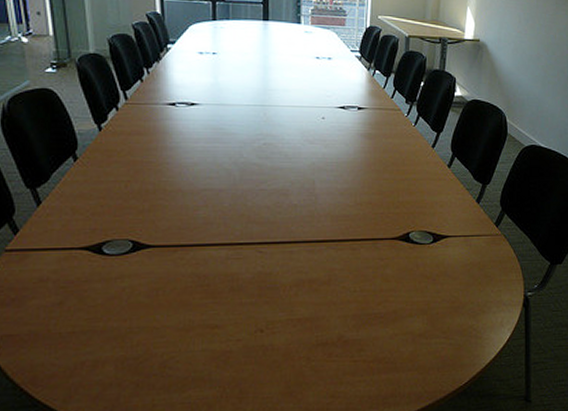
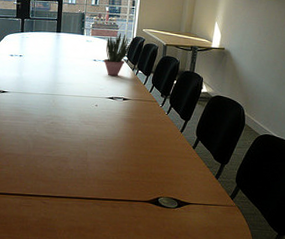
potted plant: none [329,21,364,79] -> present [103,33,131,77]

